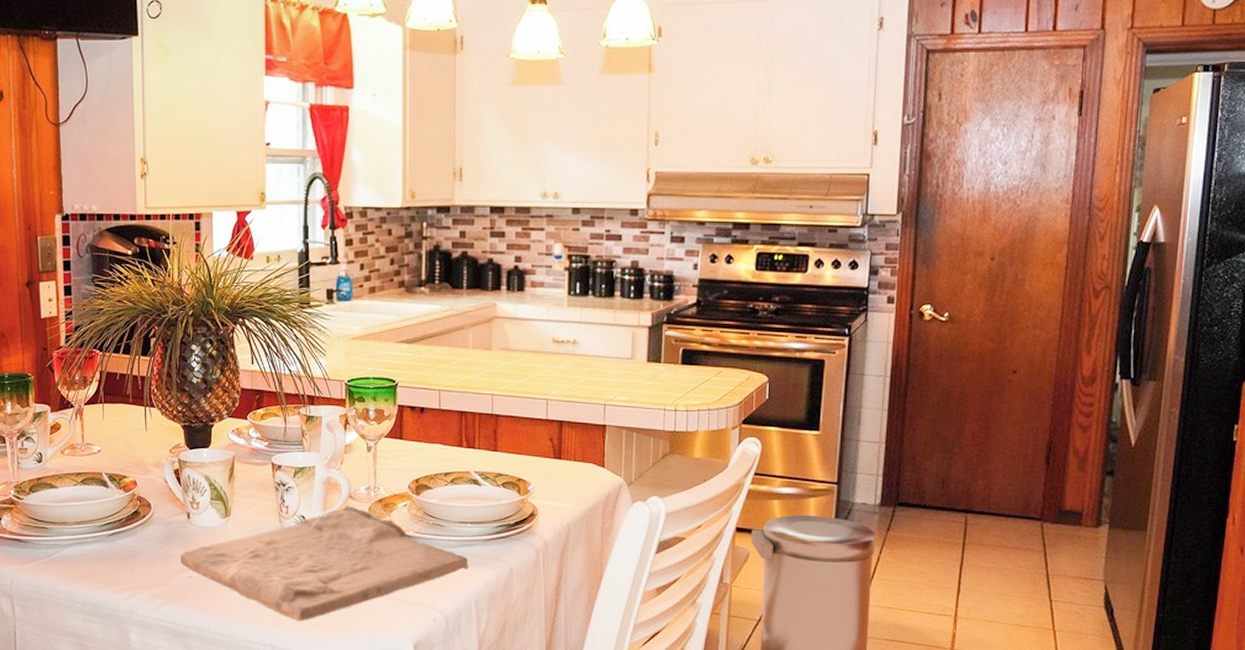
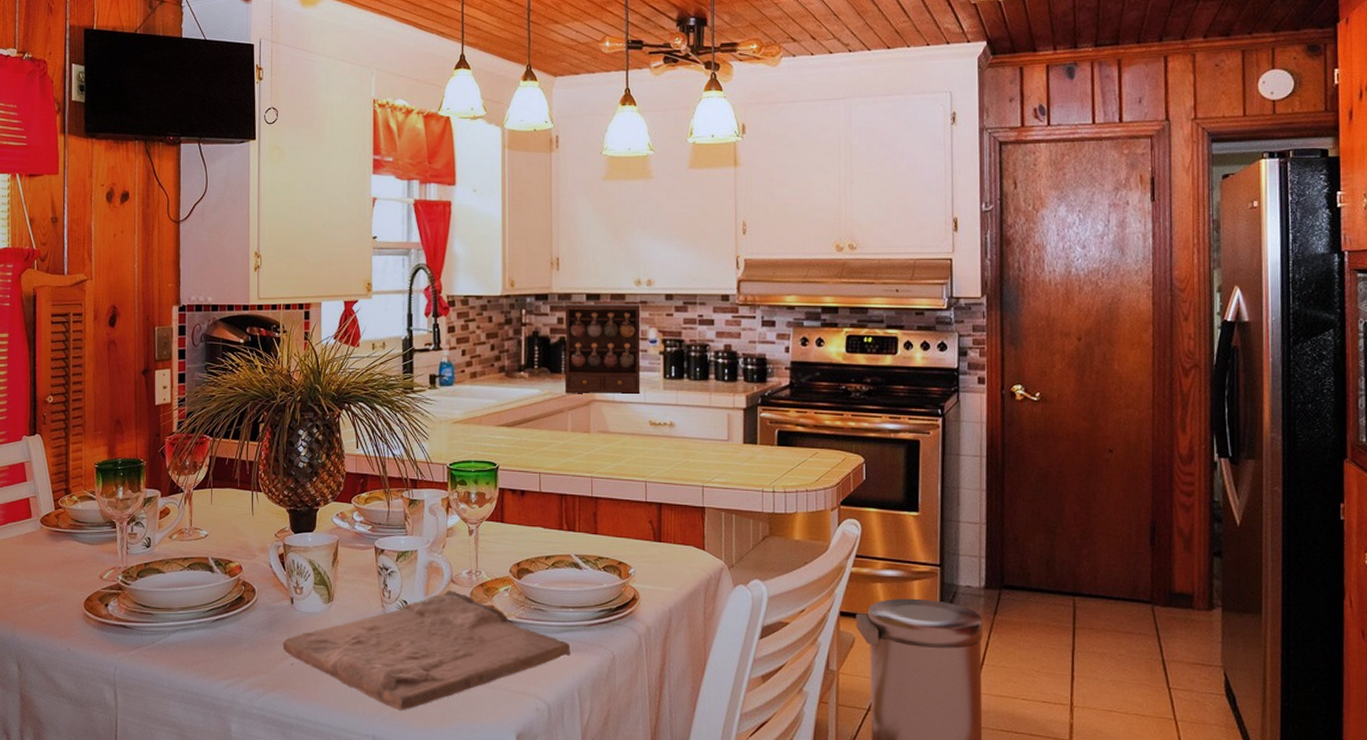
spice rack: none [466,216,546,311] -> present [564,303,640,394]

